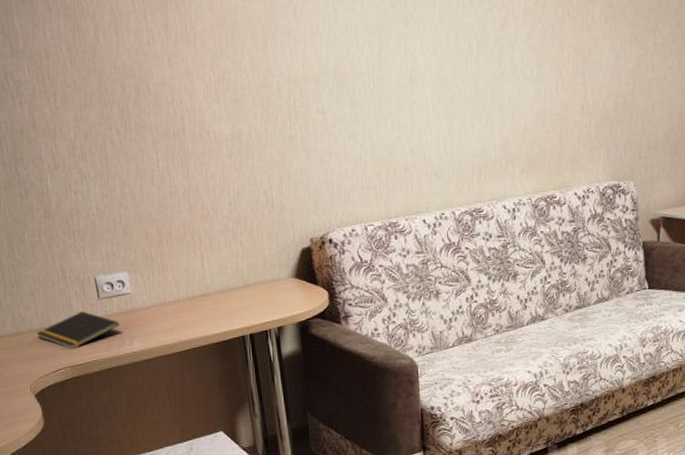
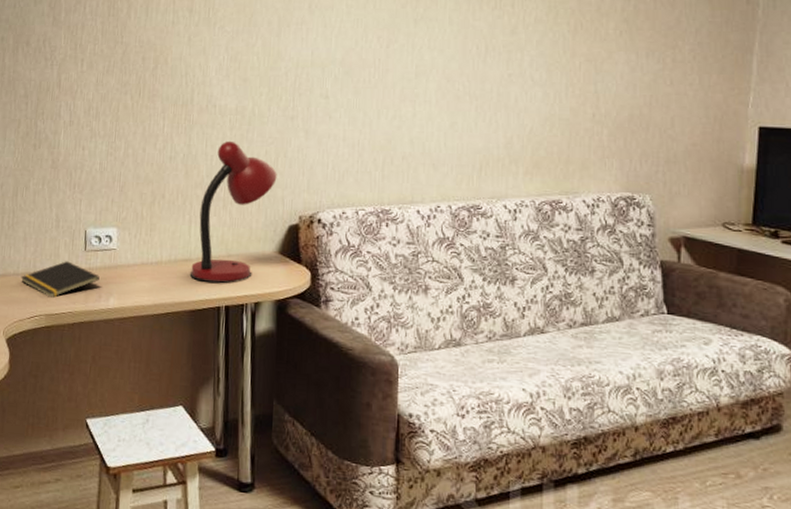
desk lamp: none [209,168,284,314] -> present [189,140,277,284]

